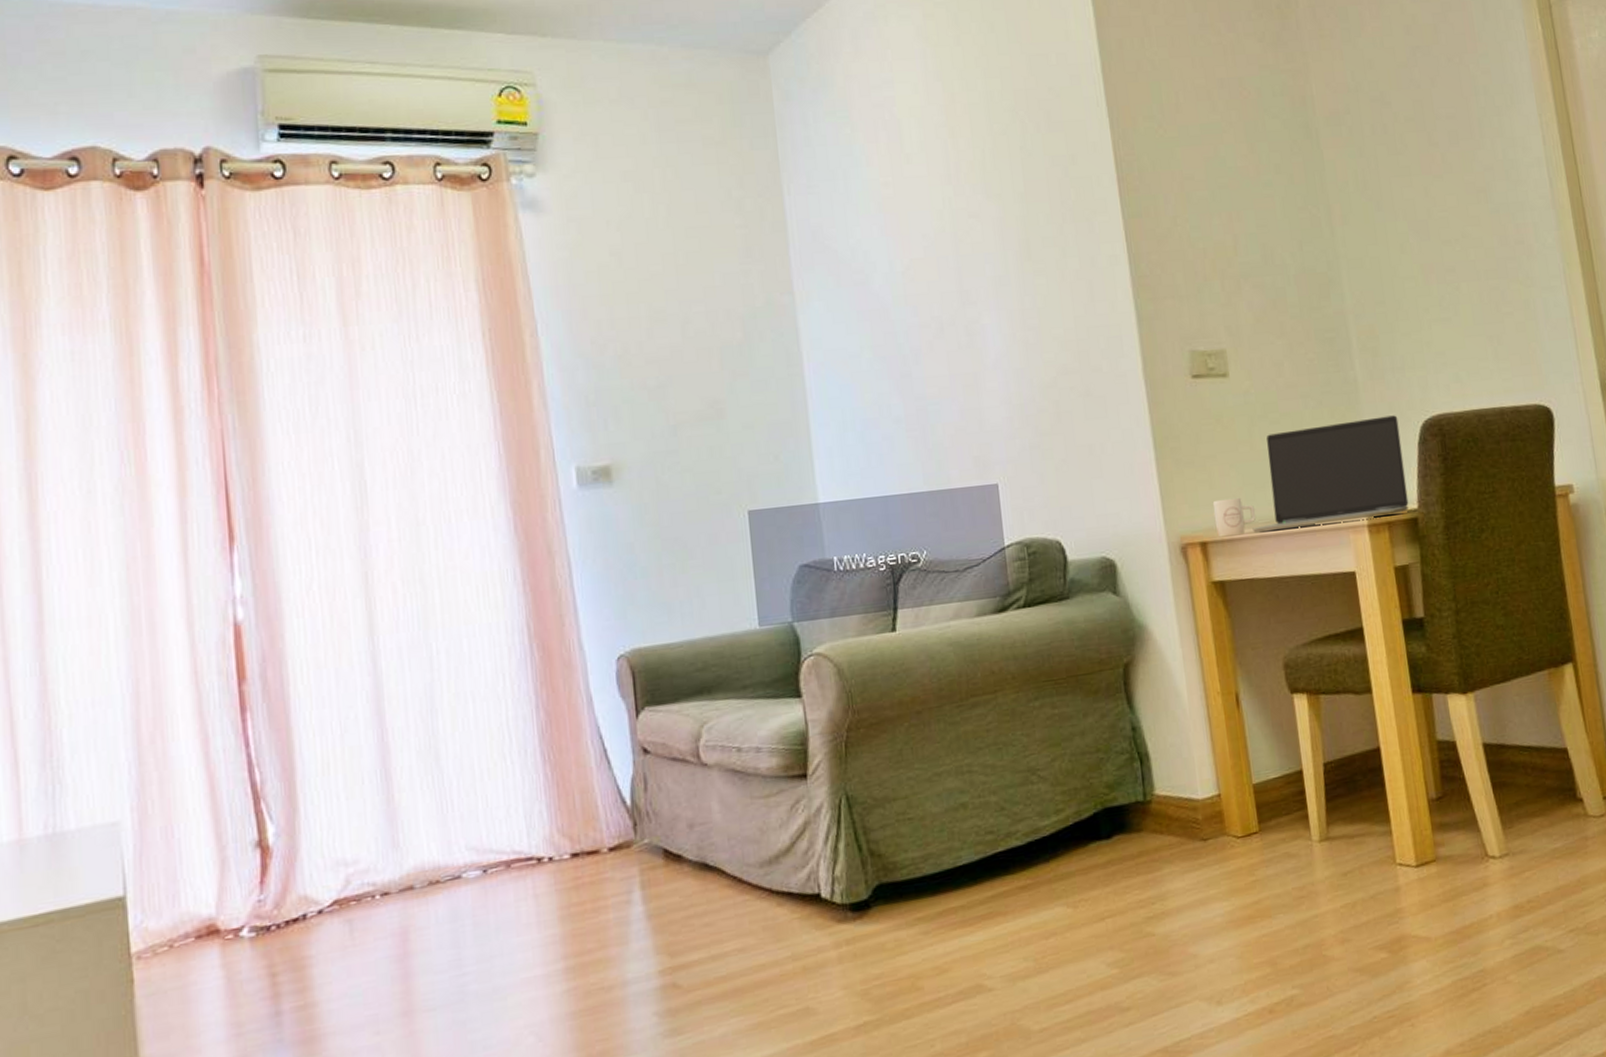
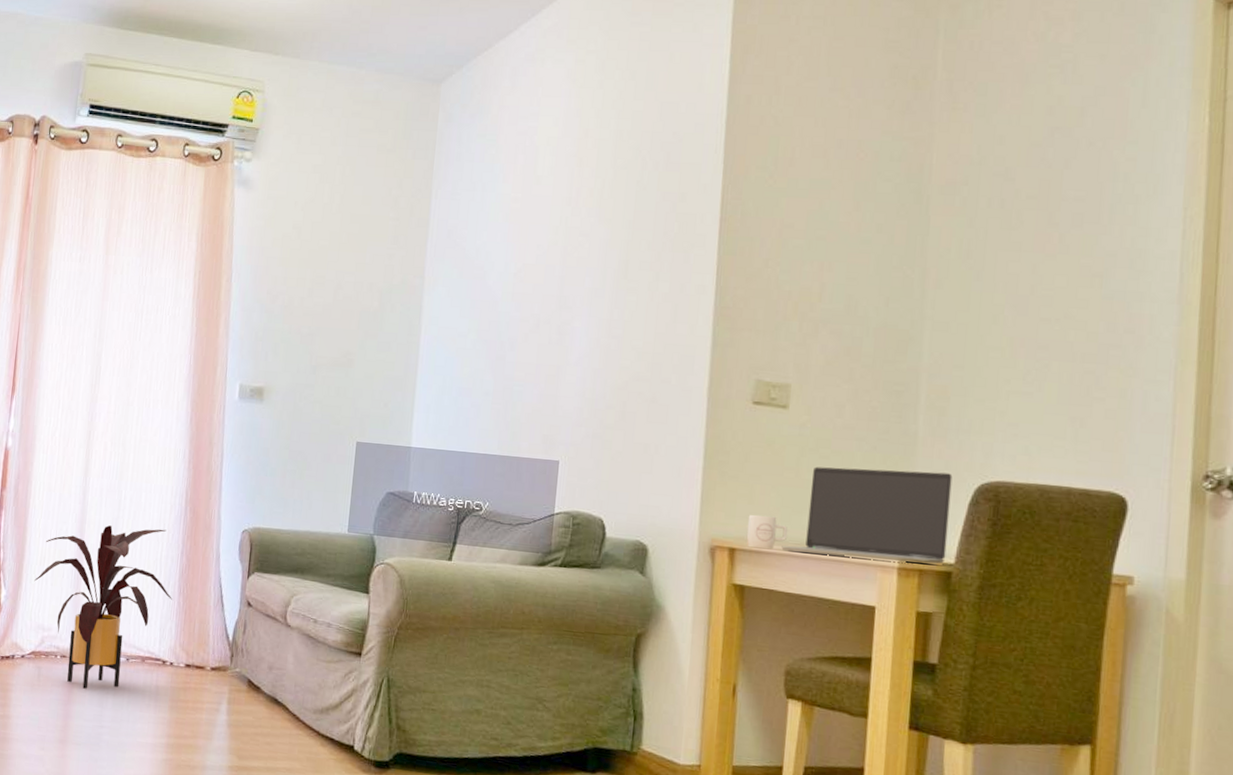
house plant: none [318,681,535,930] -> present [34,525,172,689]

